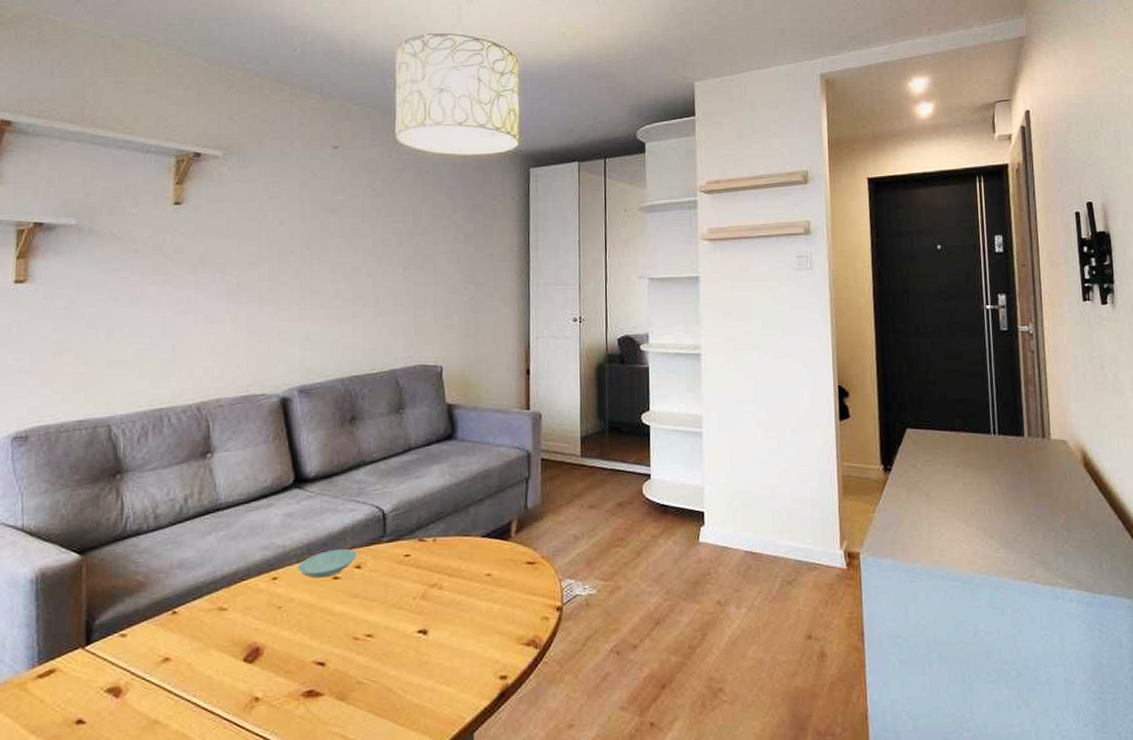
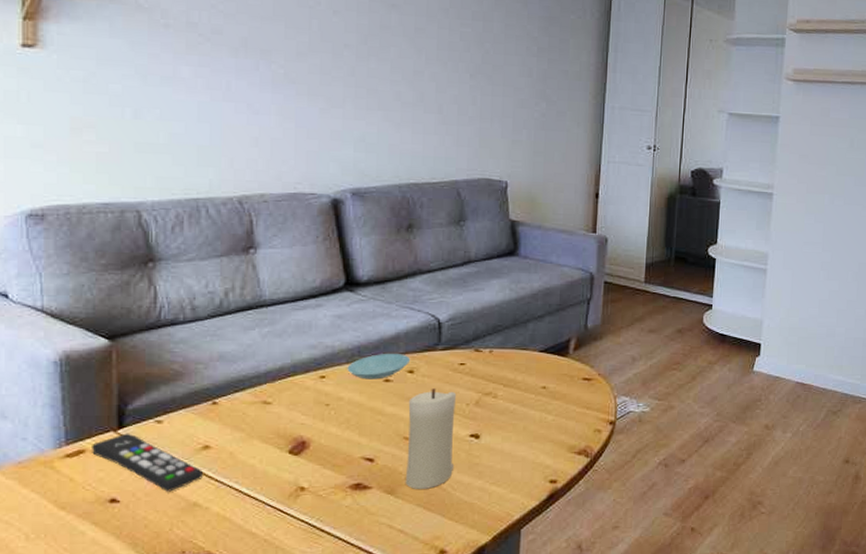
remote control: none [61,649,163,710] -> present [92,433,203,492]
candle: none [356,583,404,695] -> present [405,388,457,490]

